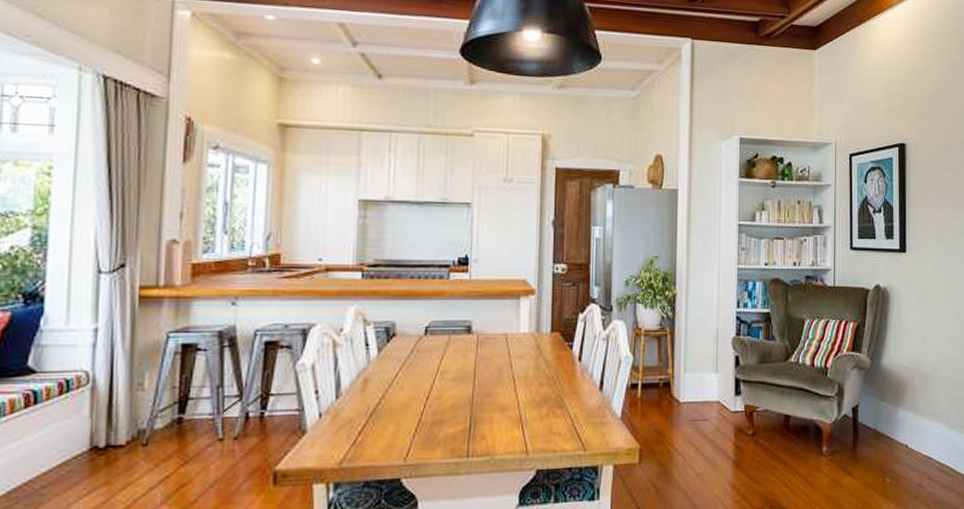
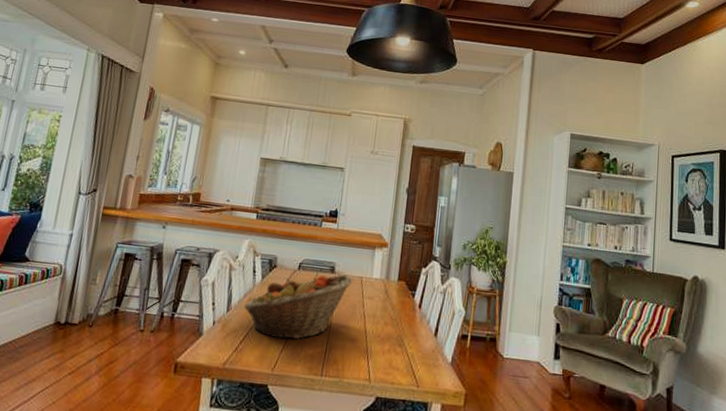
fruit basket: none [359,333,495,423] -> present [244,274,353,340]

